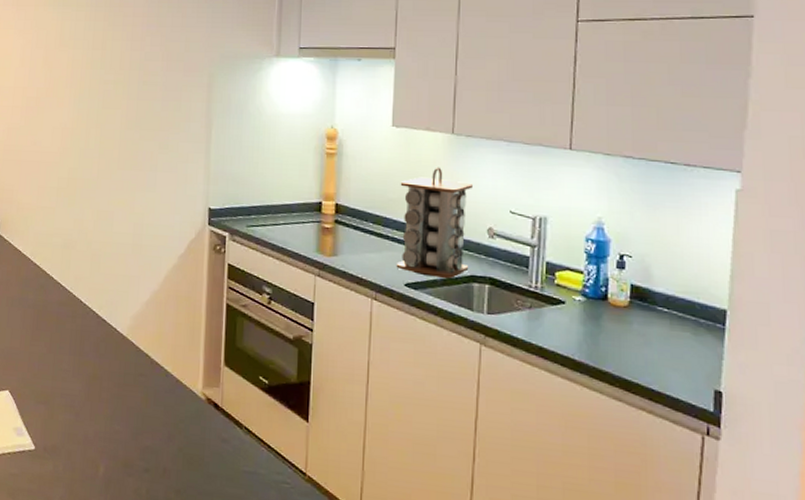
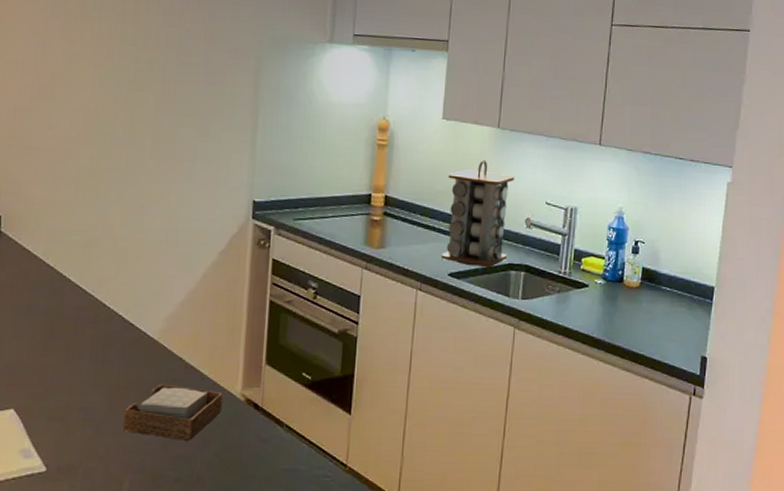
napkin holder: none [97,377,186,434] -> present [122,383,224,440]

